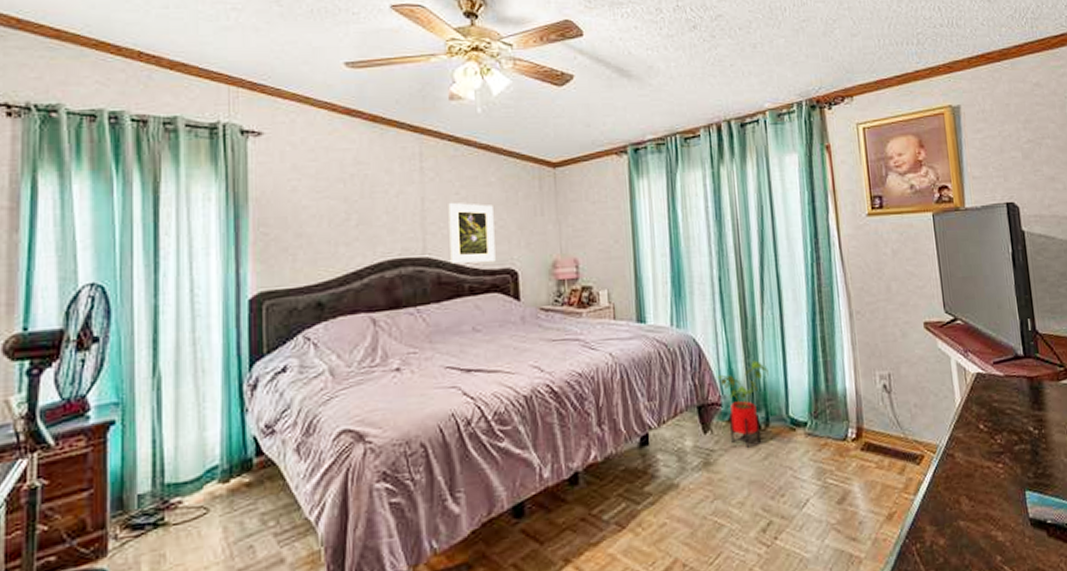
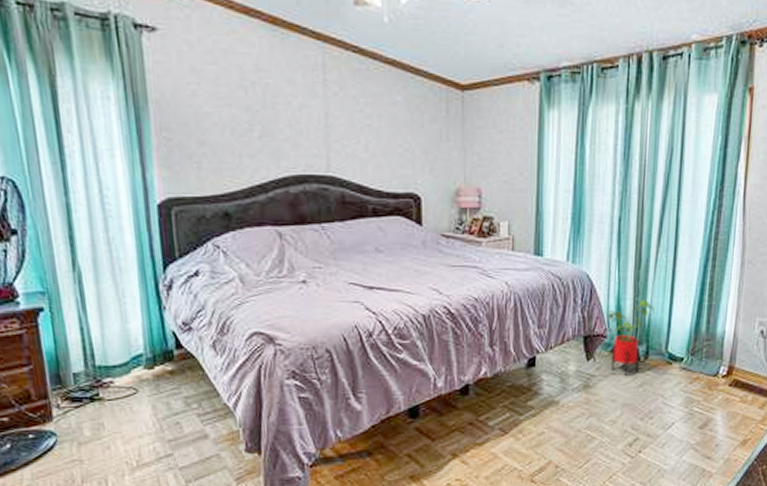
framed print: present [448,203,496,263] -> none [352,121,399,186]

